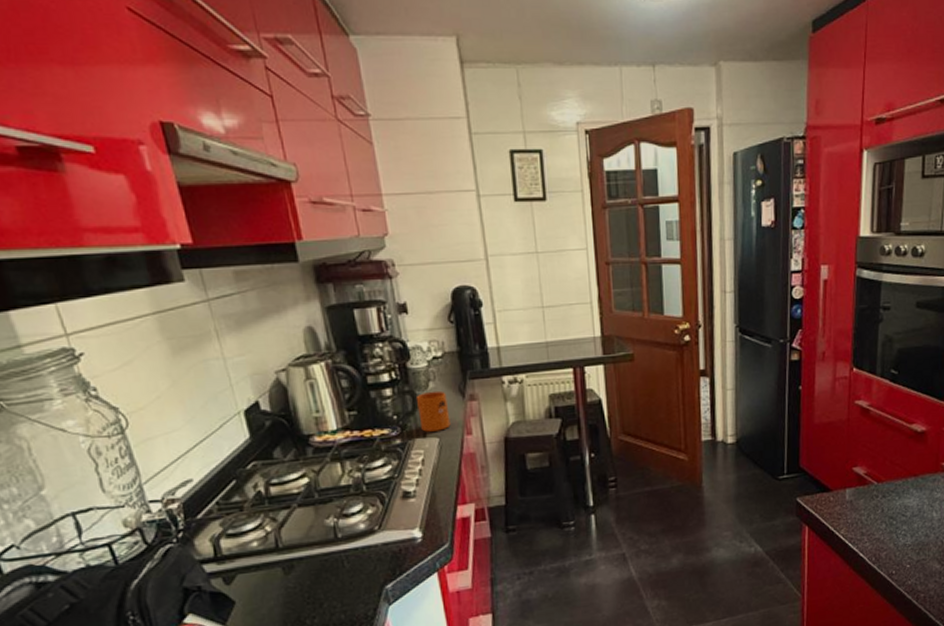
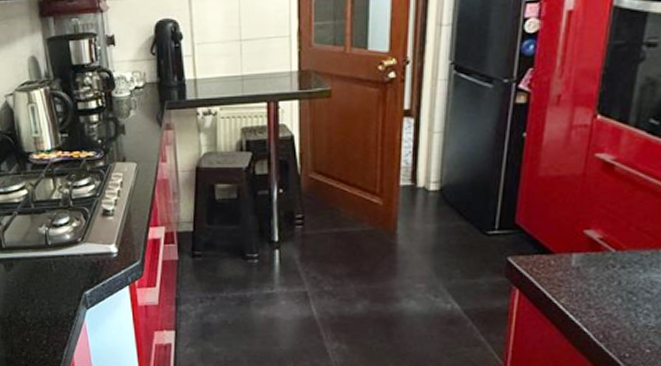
mug: present [417,390,451,432] -> none [119,119,148,157]

